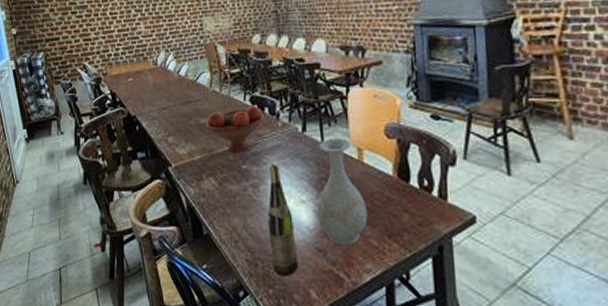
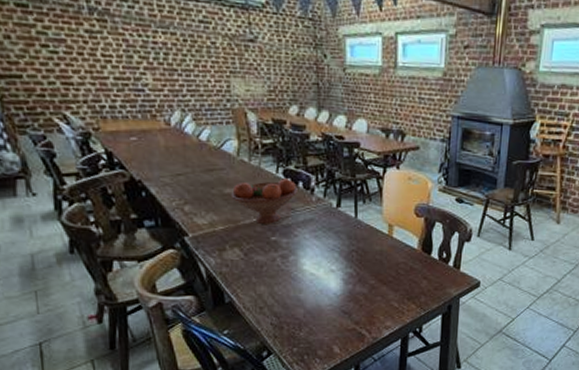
wine bottle: present [267,163,299,276] -> none [296,235,324,336]
vase: present [317,138,368,247] -> none [345,214,392,309]

